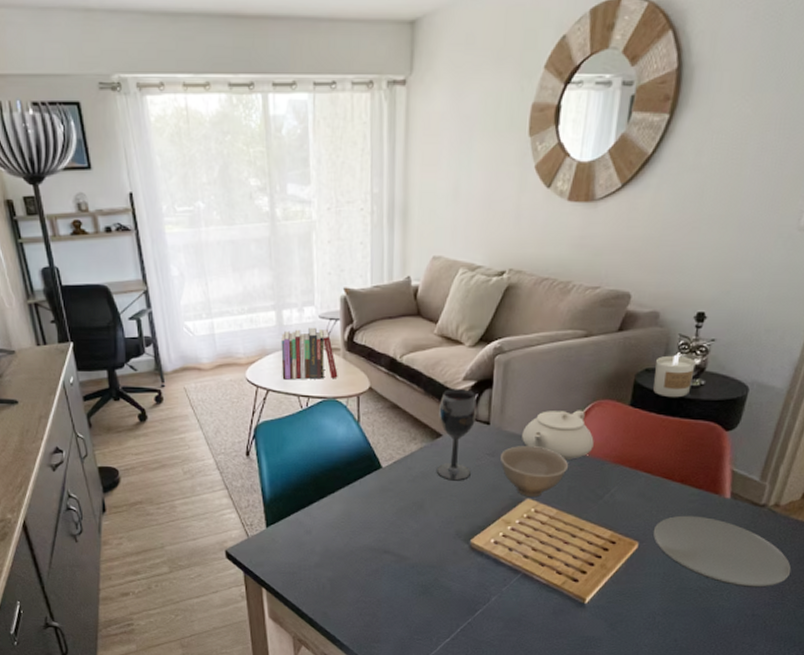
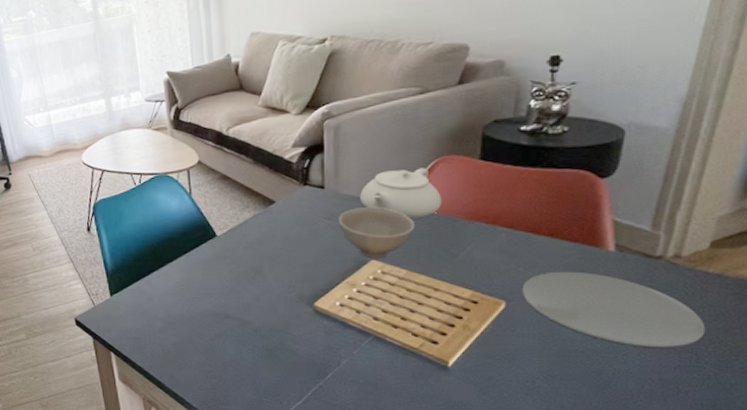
books: present [281,327,338,380] -> none [111,110,167,160]
wine glass: present [436,388,478,481] -> none [270,155,310,246]
candle: present [653,354,696,398] -> none [506,101,554,148]

